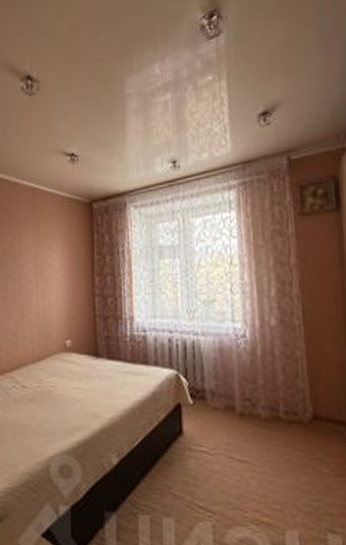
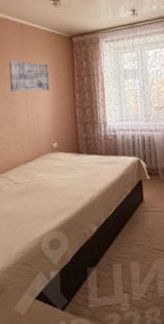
wall art: none [18,234,64,274] -> present [8,60,50,92]

